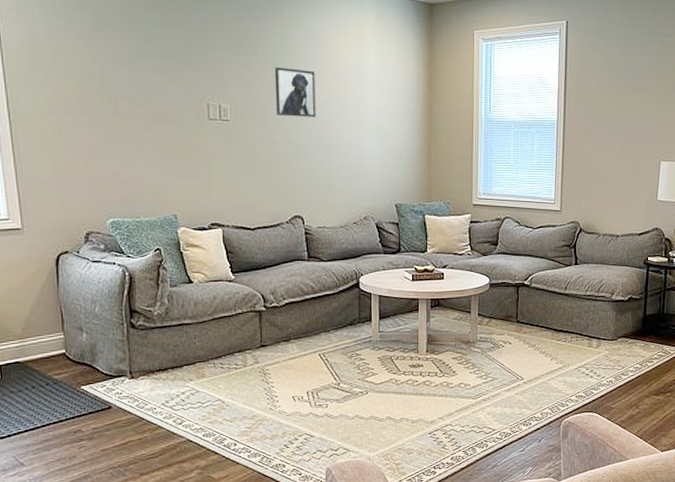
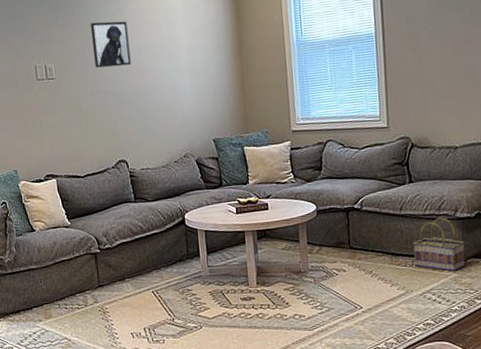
basket: none [573,298,617,349] -> present [413,217,466,272]

